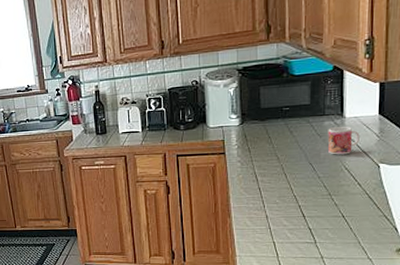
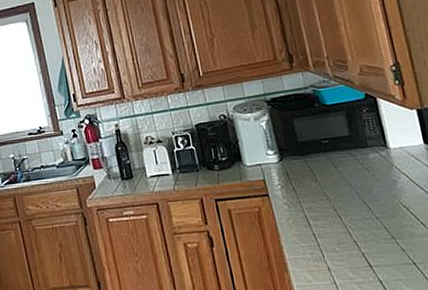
mug: present [327,126,360,155] -> none [374,158,411,191]

